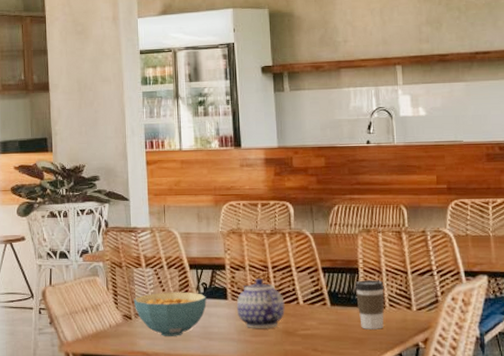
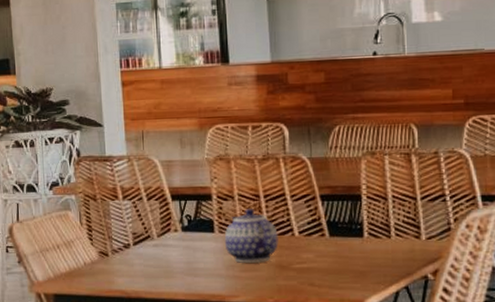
cereal bowl: present [133,292,207,336] -> none [110,225,191,274]
coffee cup: present [354,280,385,329] -> none [356,207,390,261]

